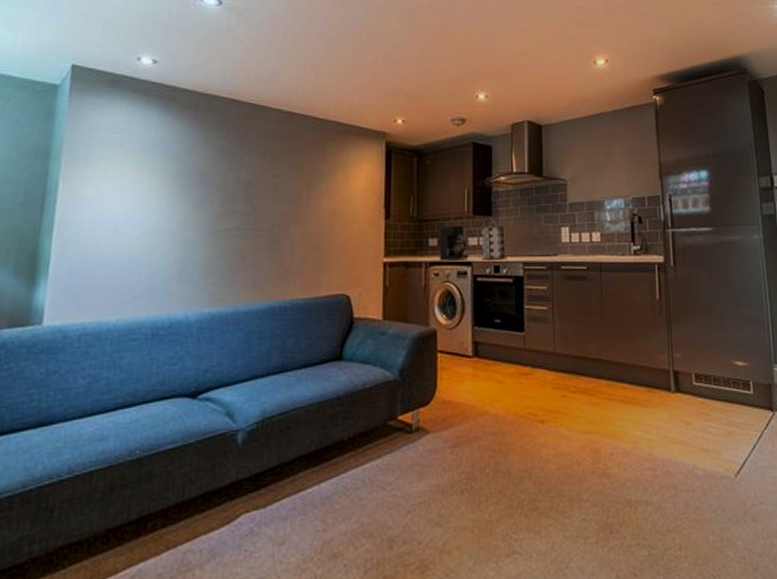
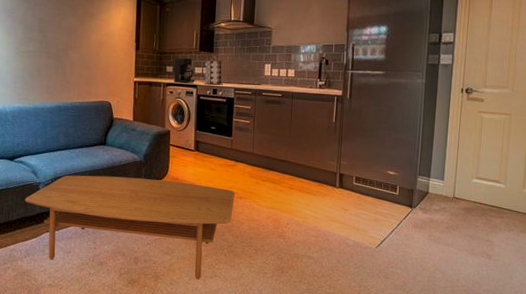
coffee table: none [212,405,534,561] -> present [25,175,235,279]

